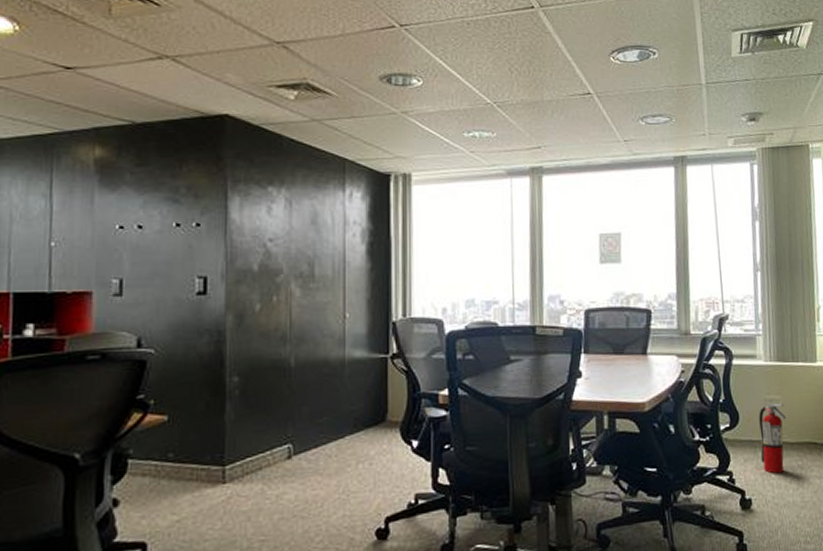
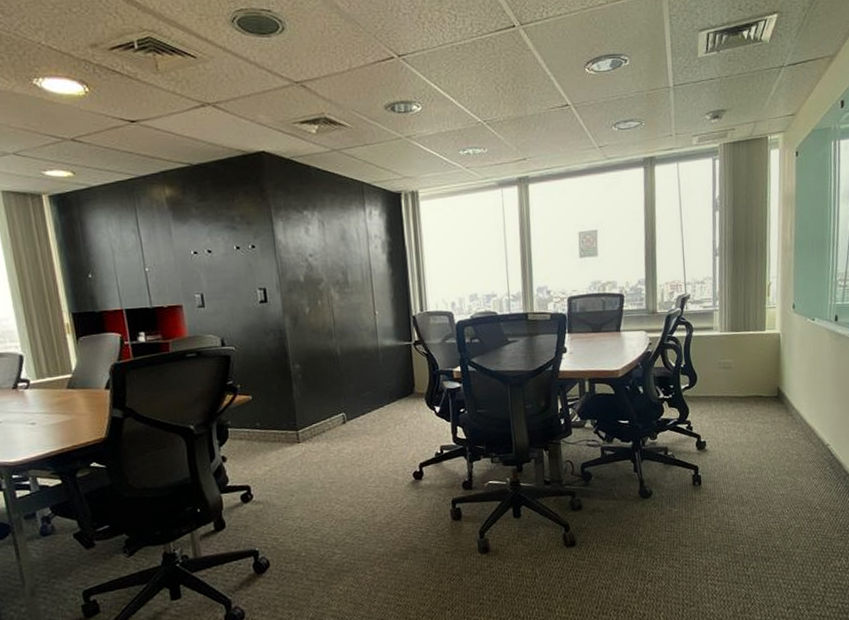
fire extinguisher: present [759,400,787,474] -> none [714,364,738,422]

